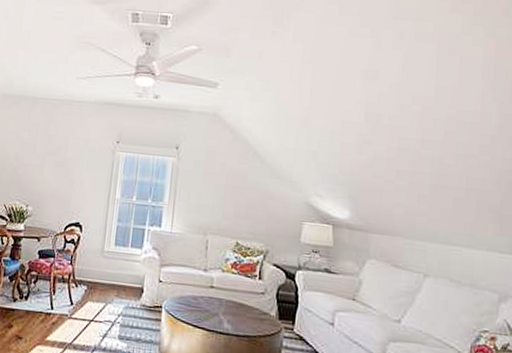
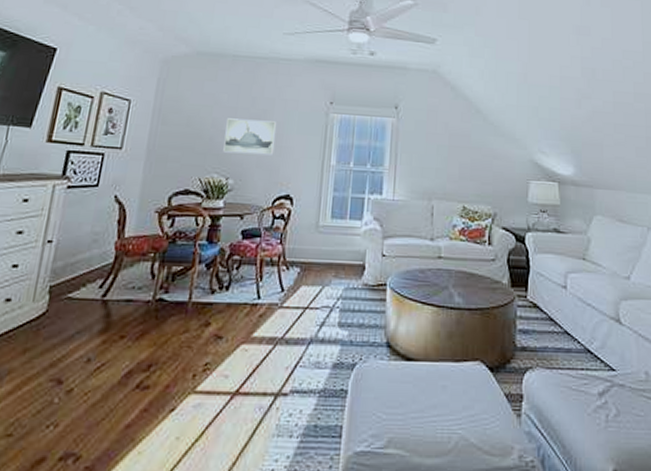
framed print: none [24,153,69,187] -> present [223,118,277,156]

